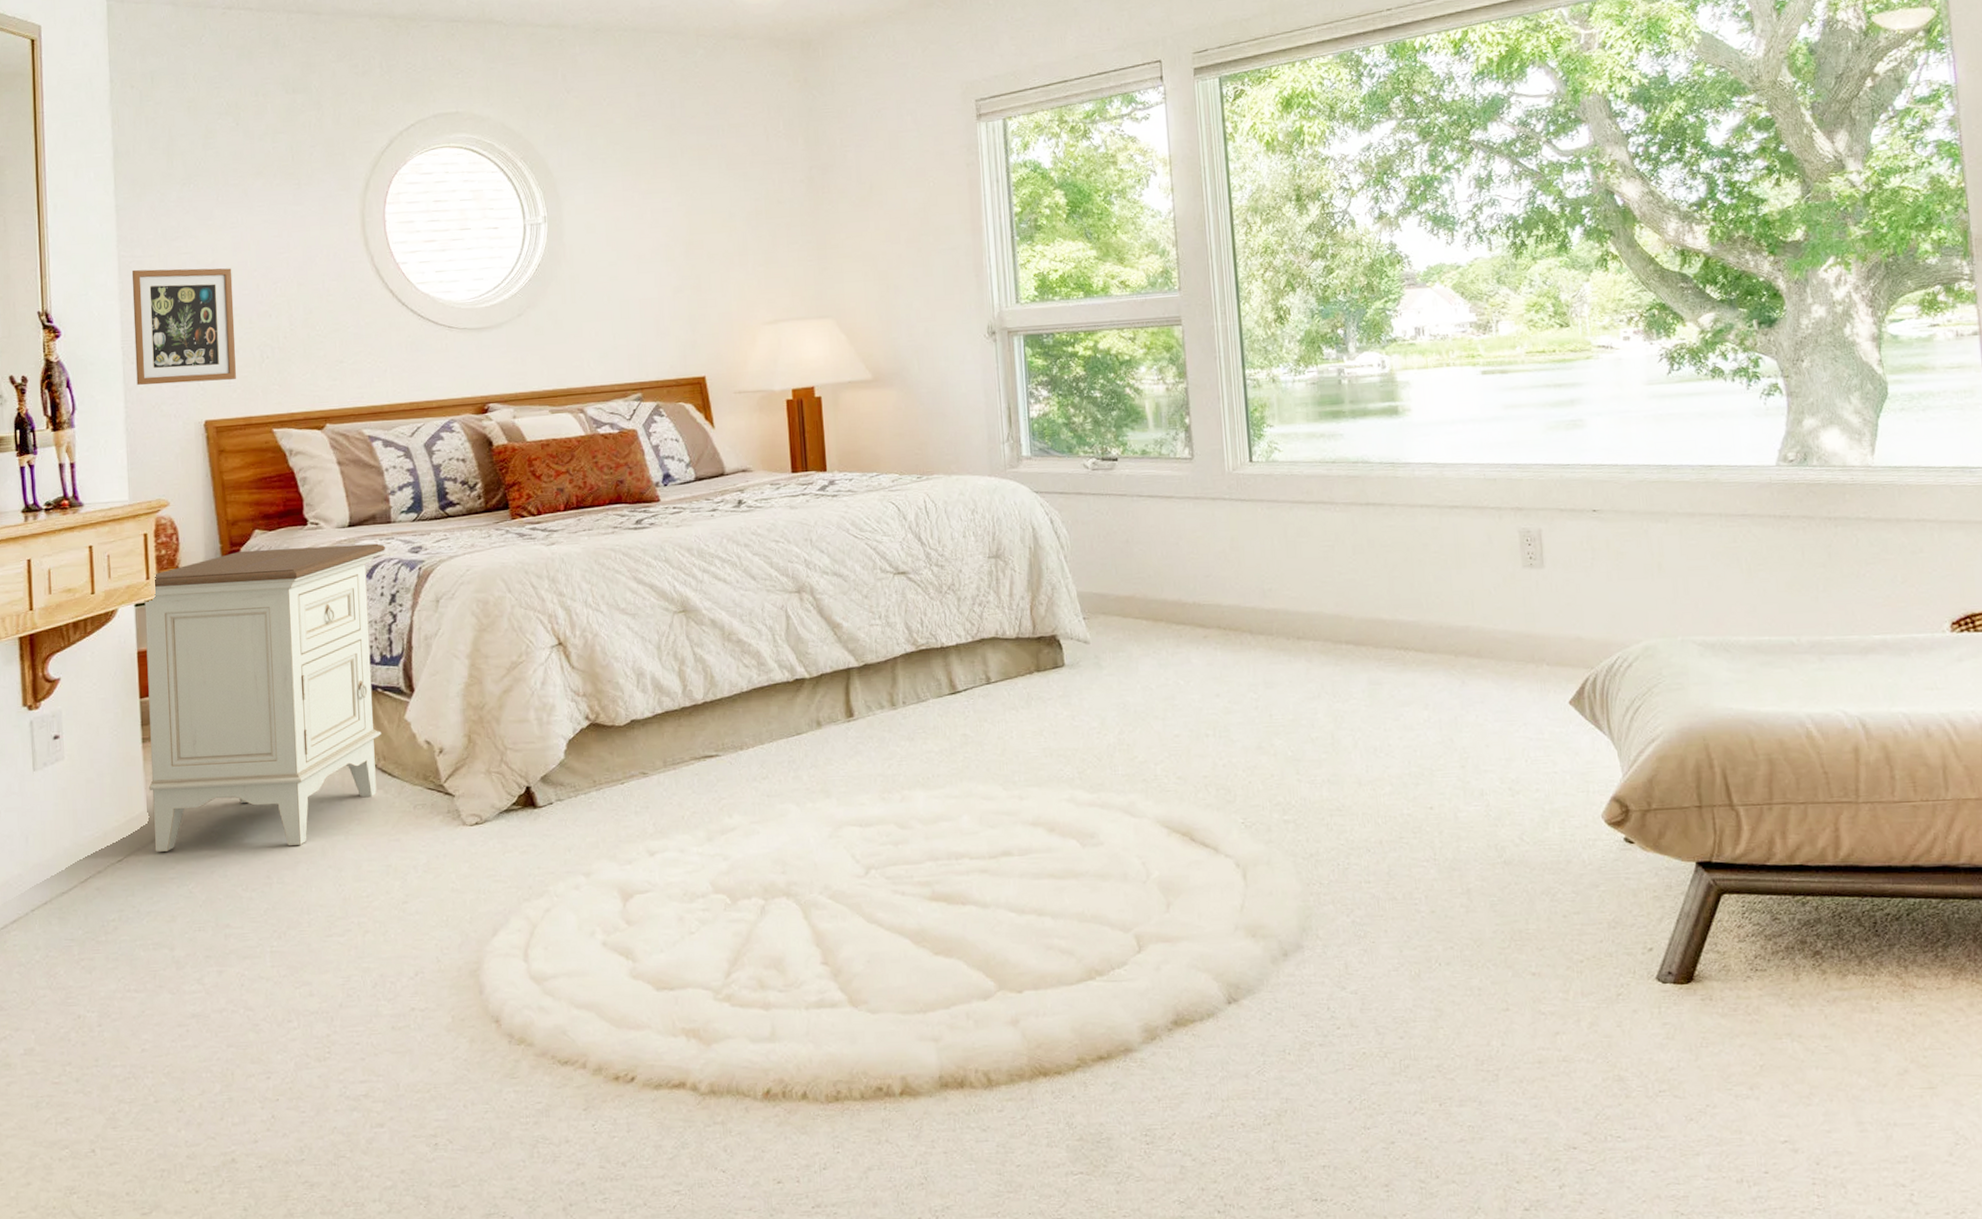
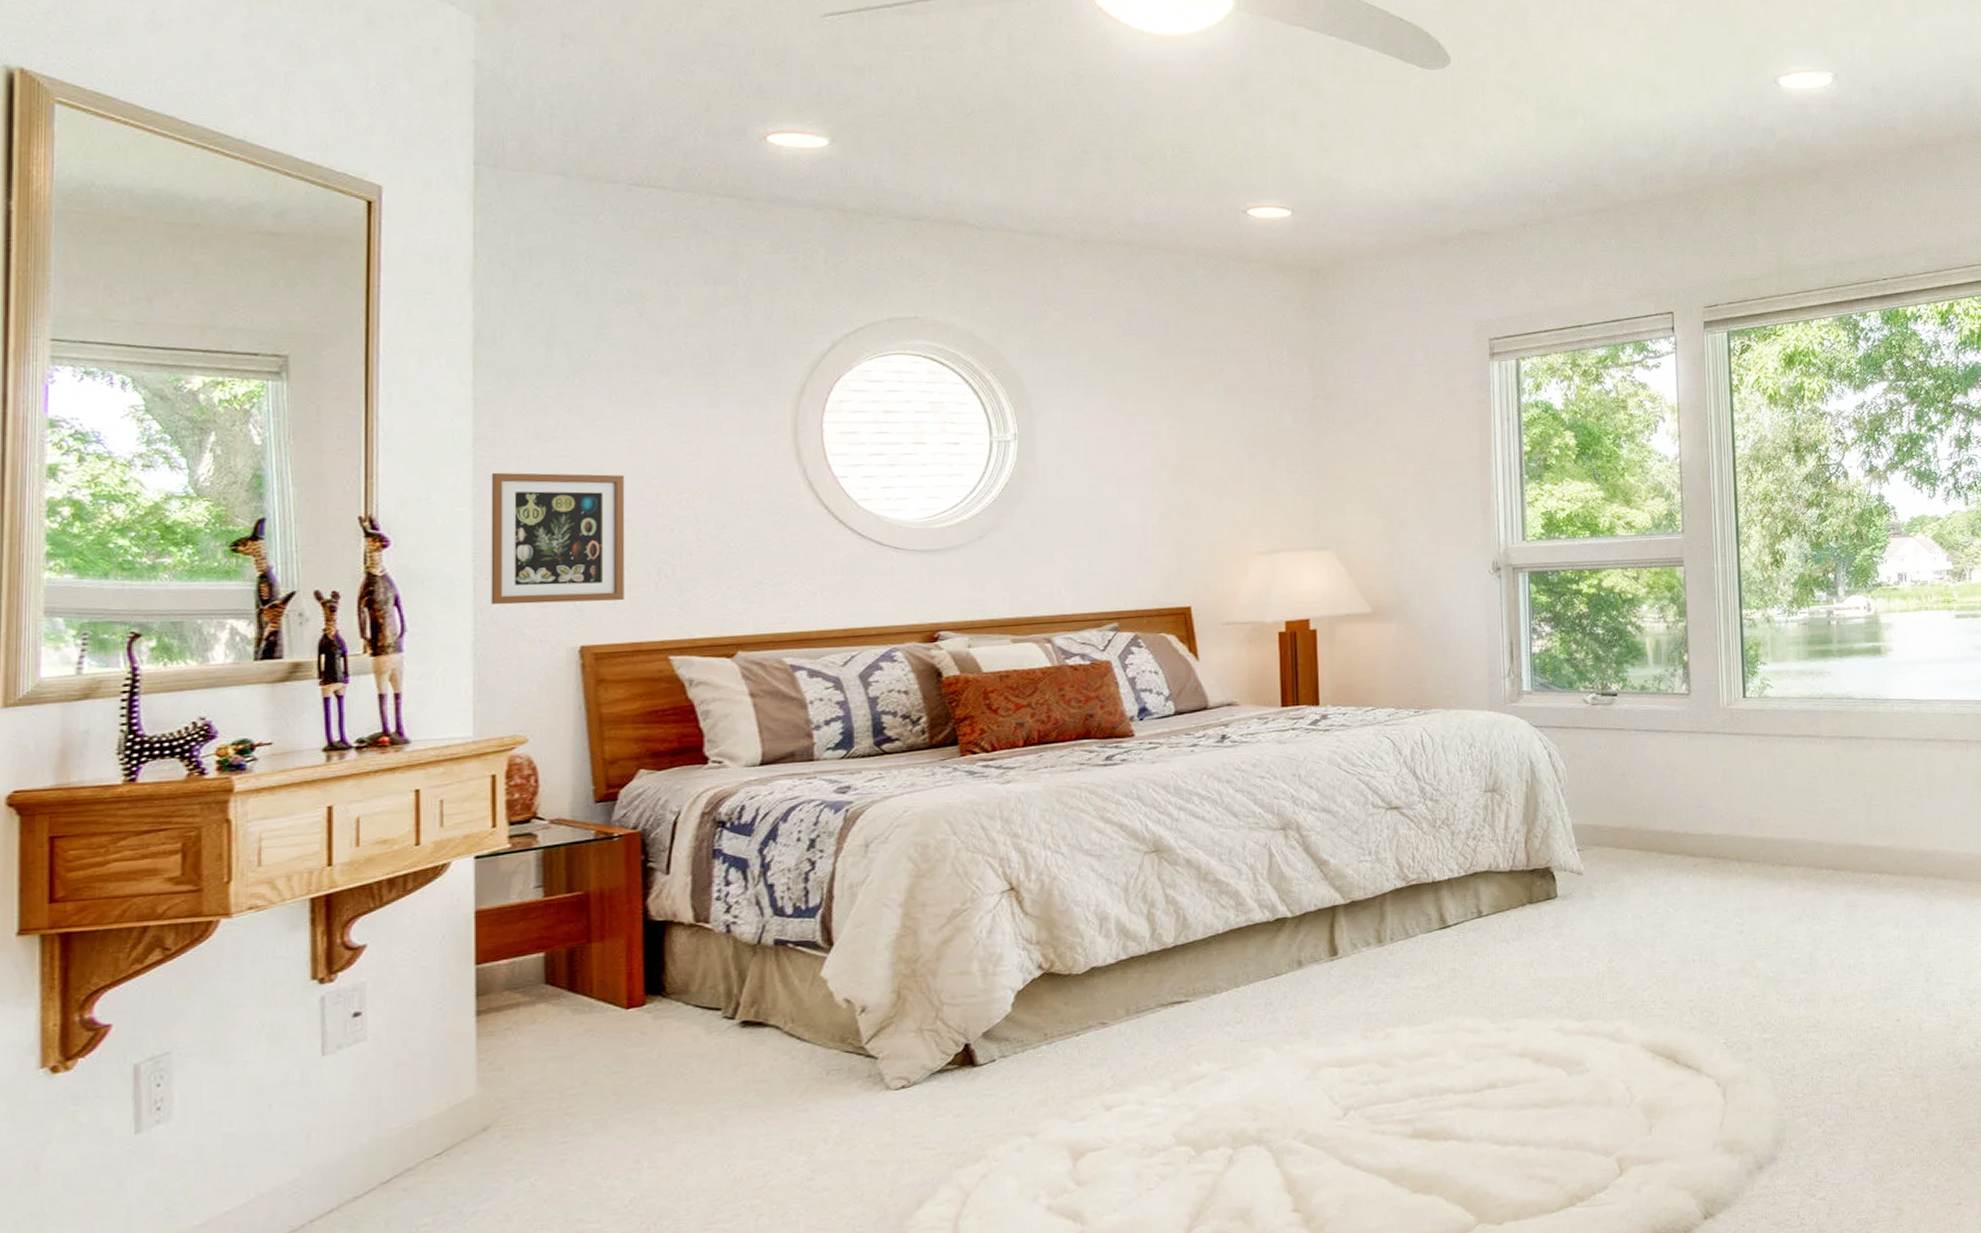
nightstand: present [144,543,386,852] -> none [482,783,806,1142]

